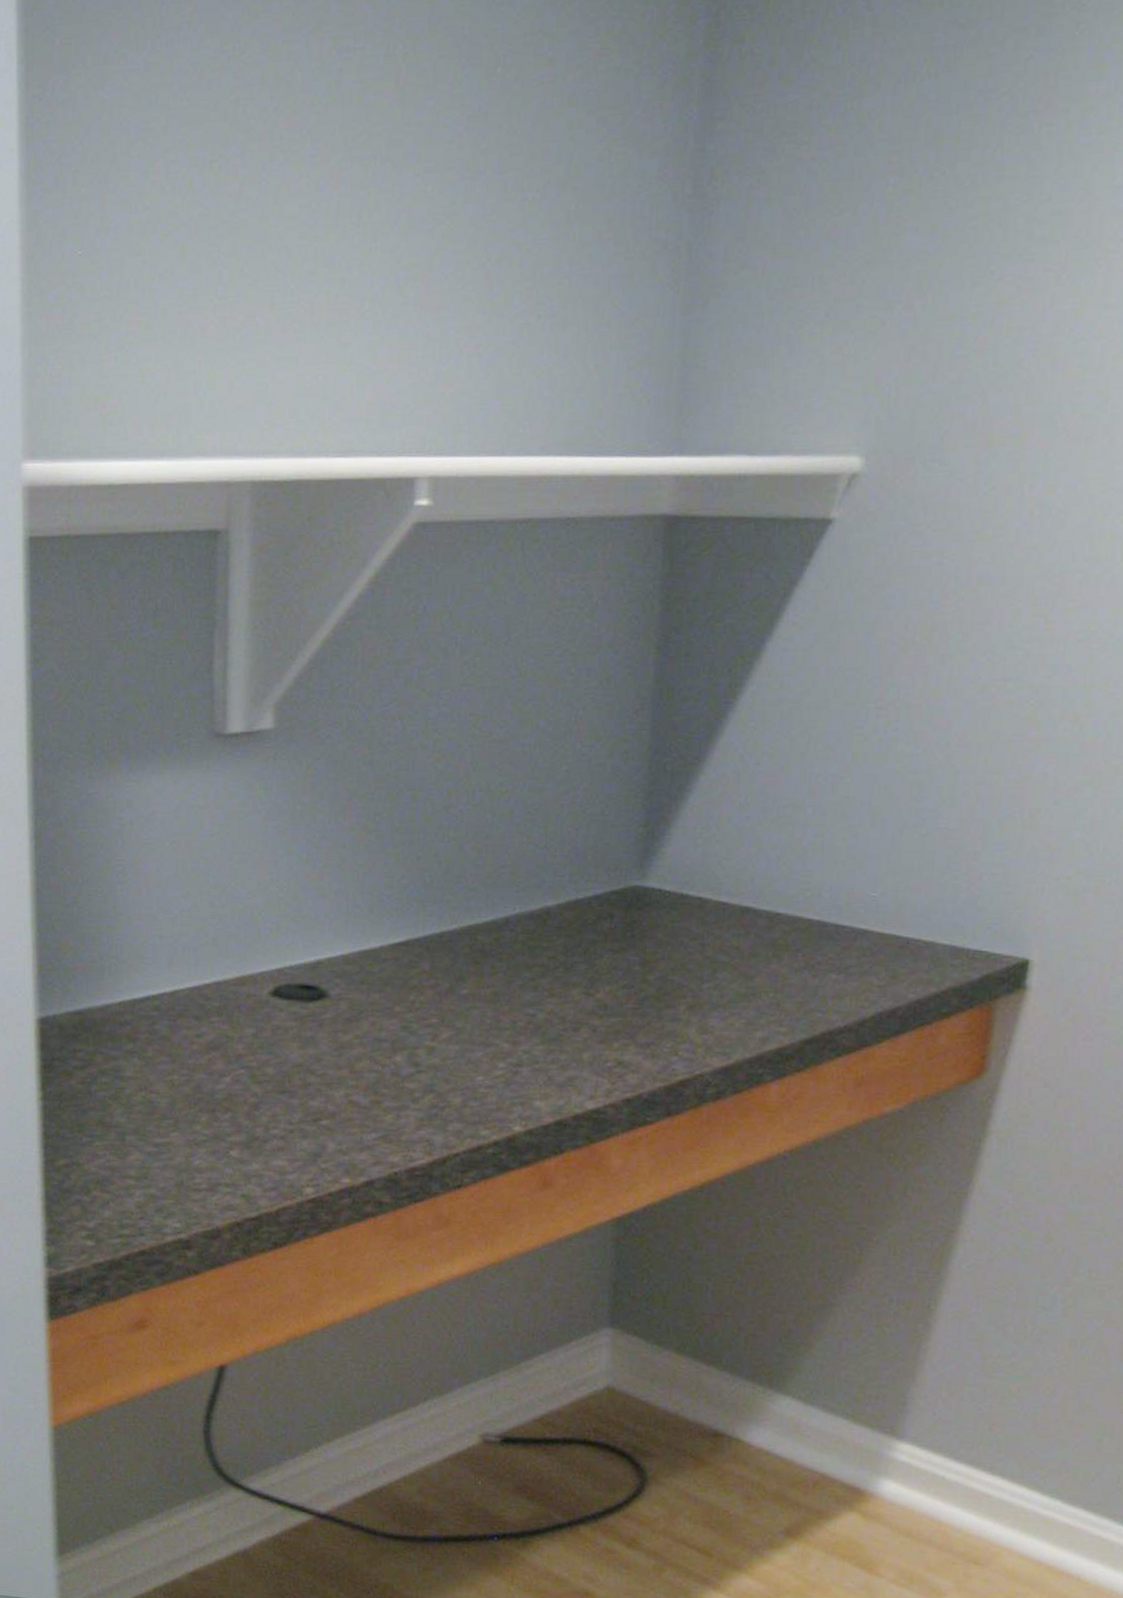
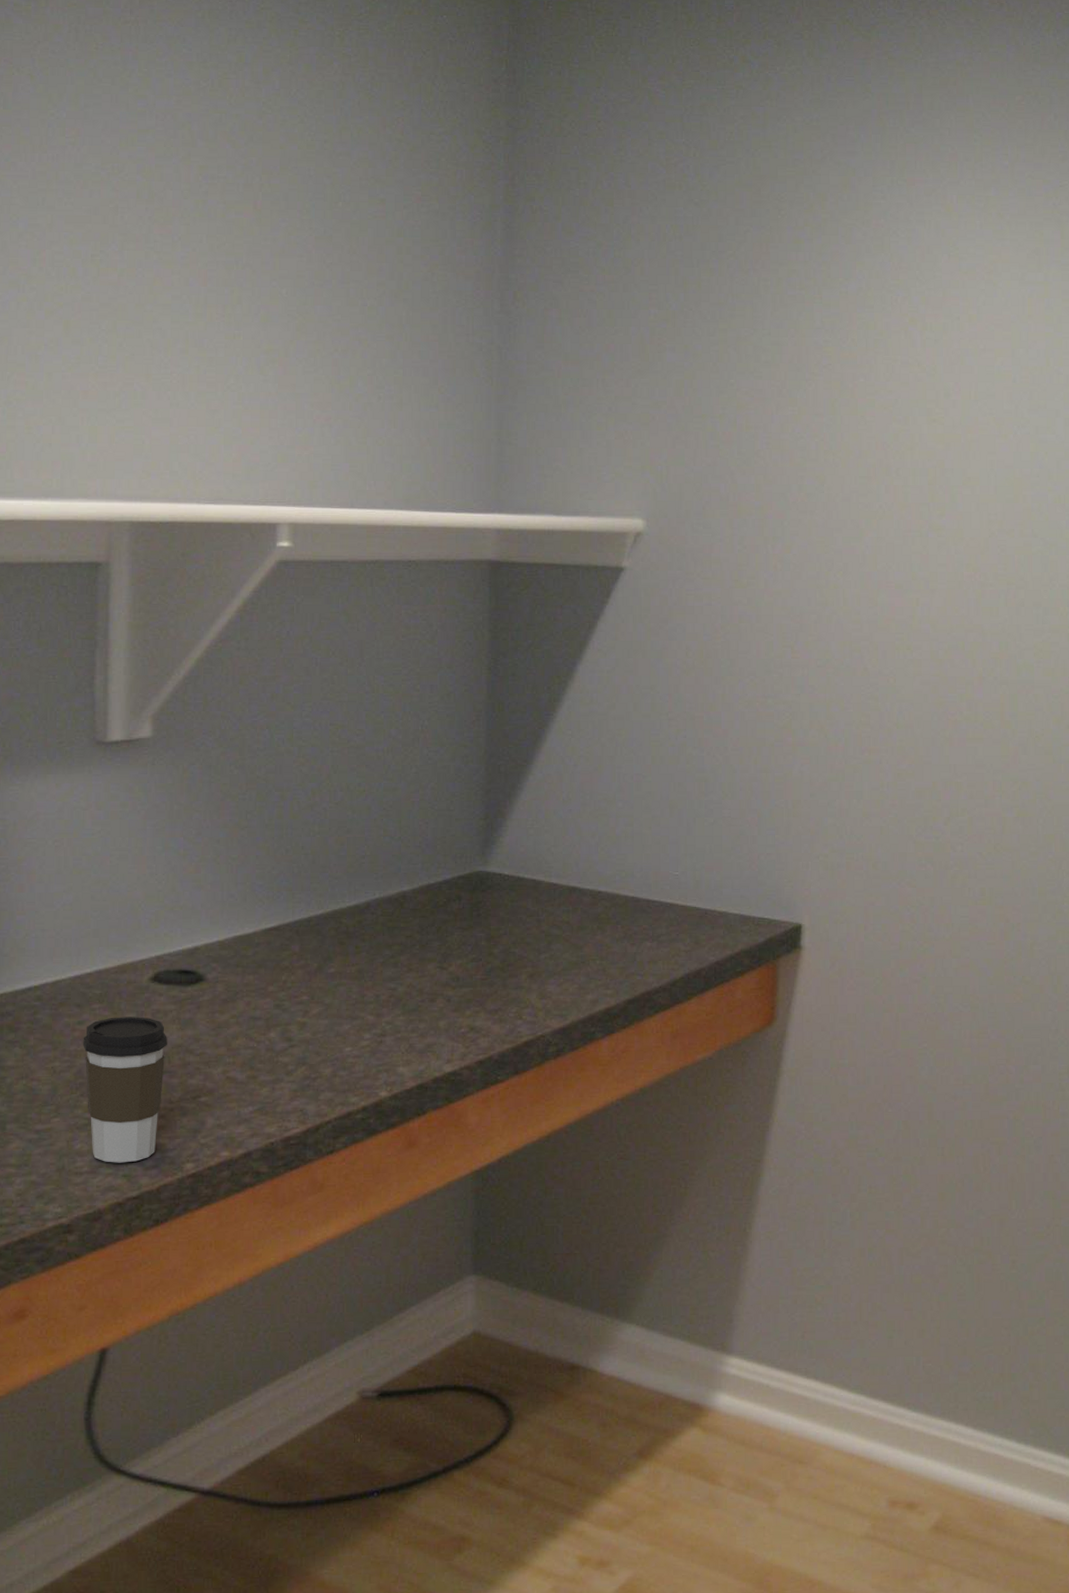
coffee cup: none [201,1031,288,1183] -> present [83,1016,167,1163]

